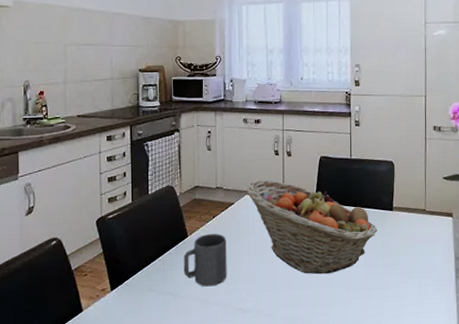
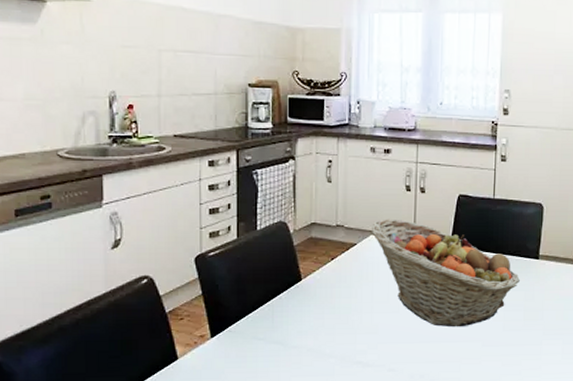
mug: present [183,234,227,287] -> none [296,278,347,337]

